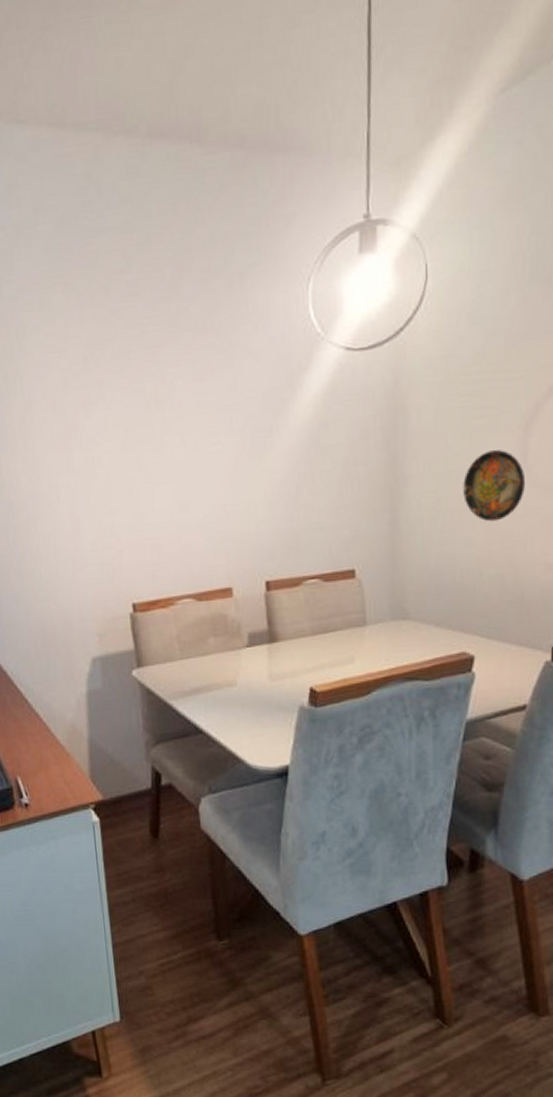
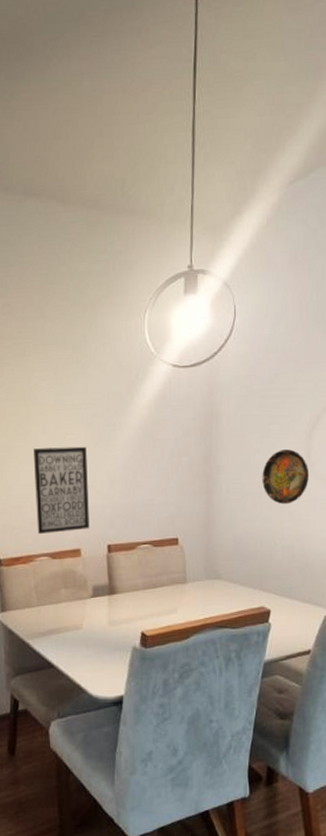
wall art: none [170,458,243,571] -> present [34,446,90,534]

